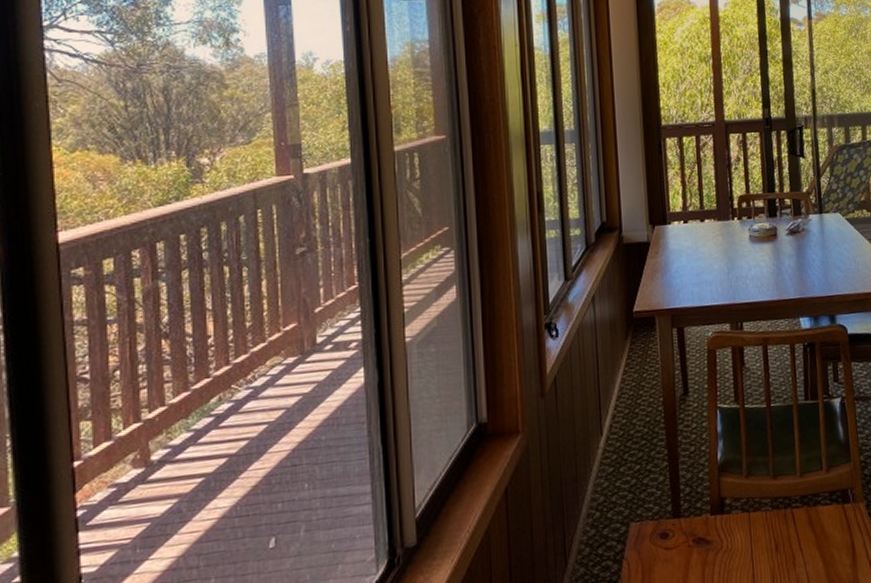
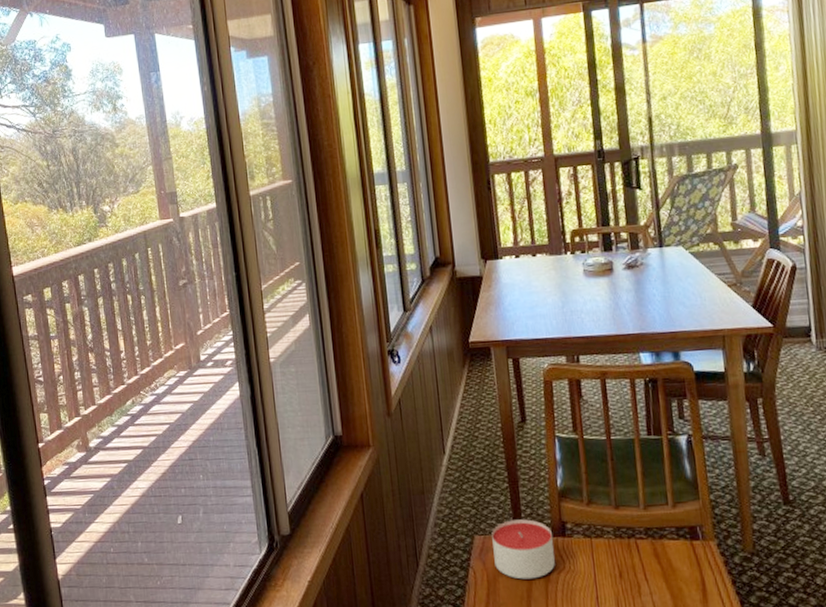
candle: none [648,498,713,566] -> present [492,519,555,580]

